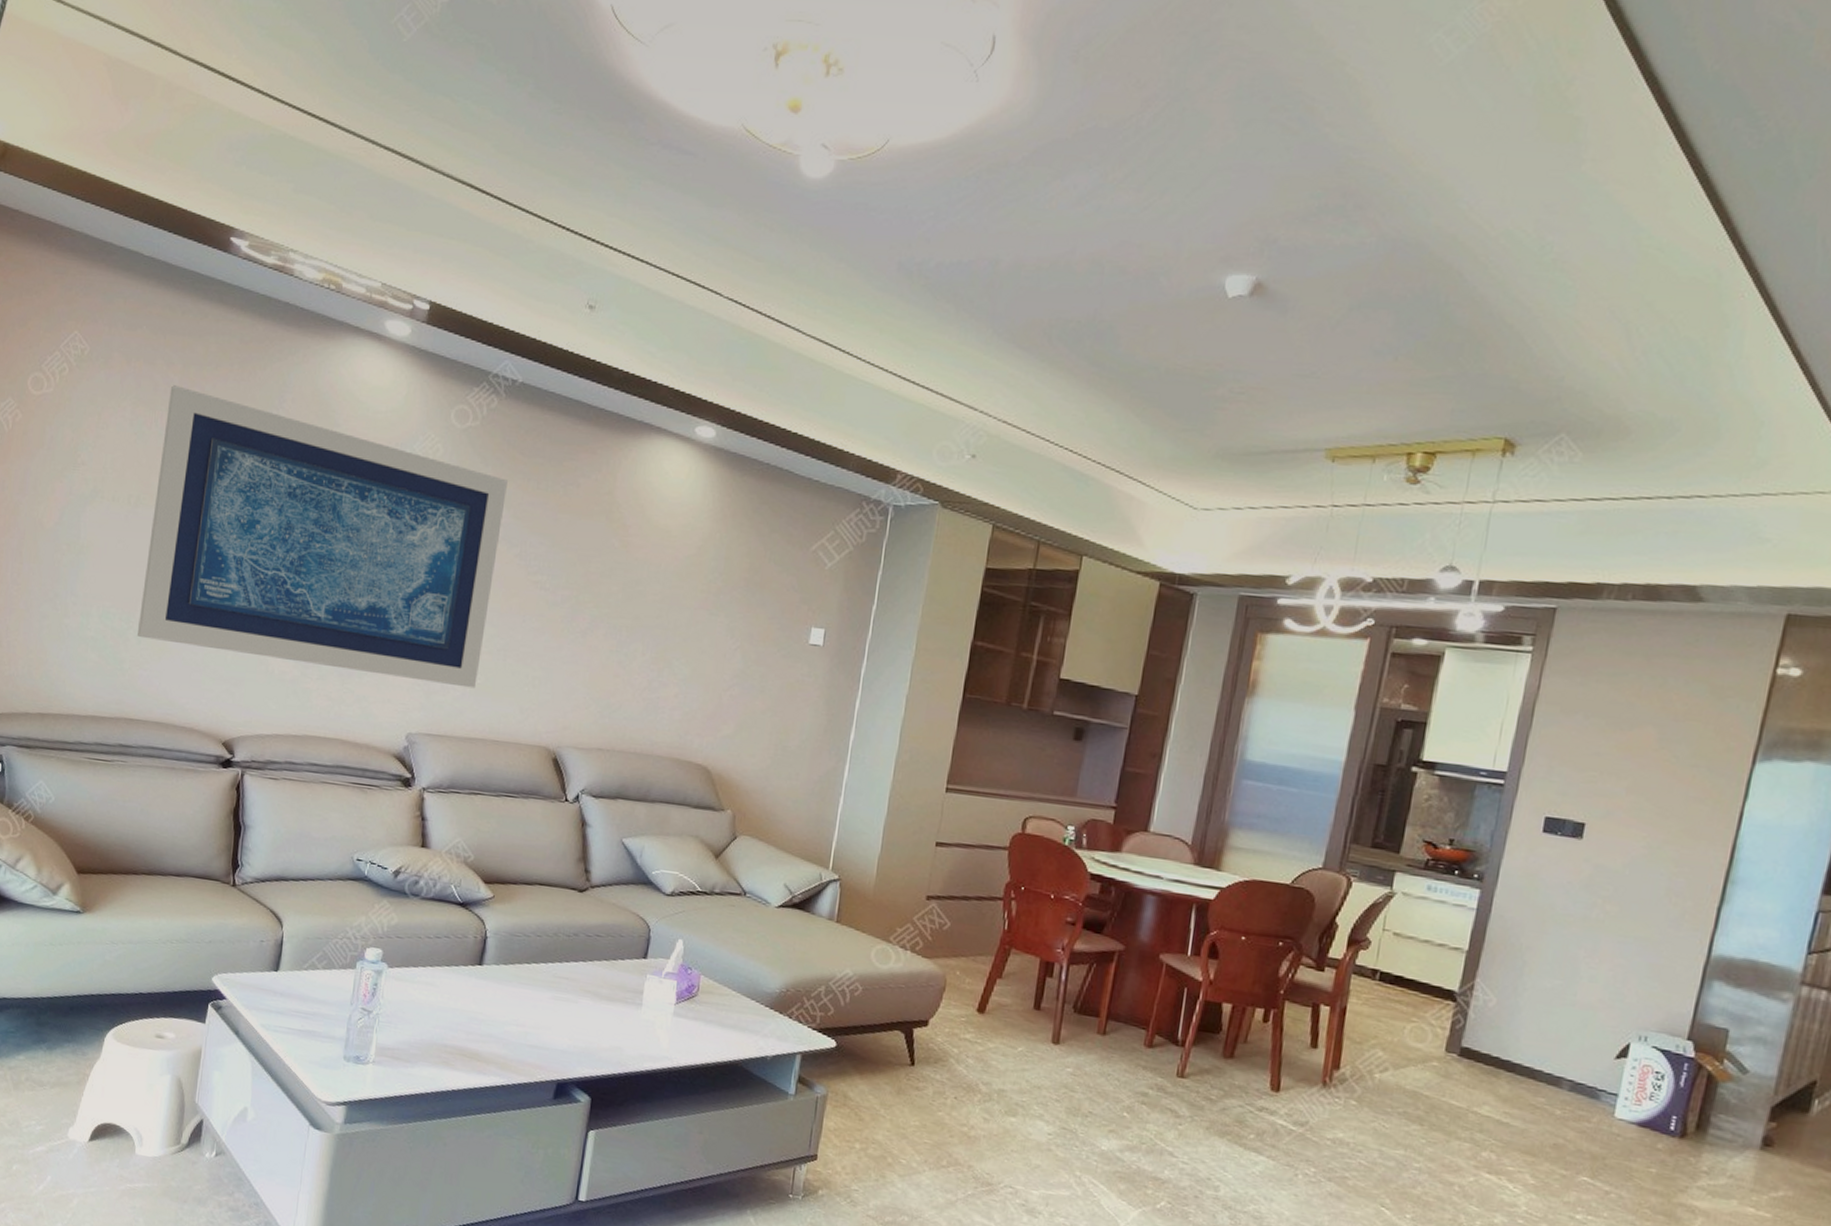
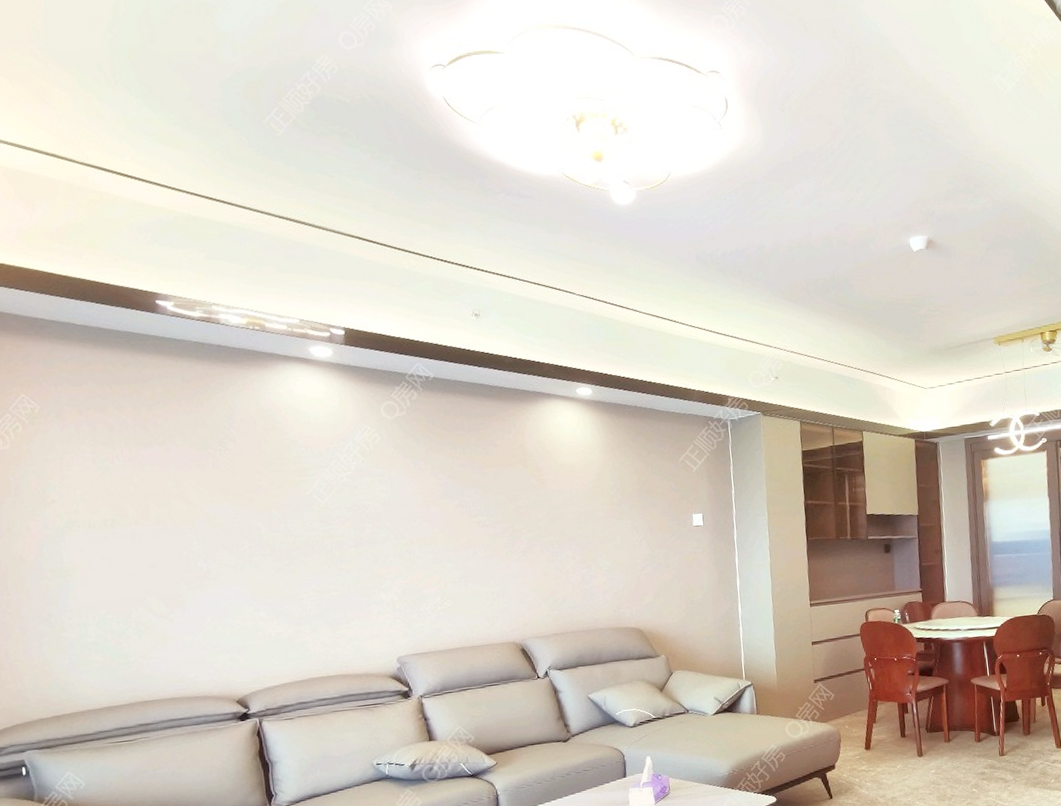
wall art: present [138,385,508,689] -> none [125,424,447,634]

